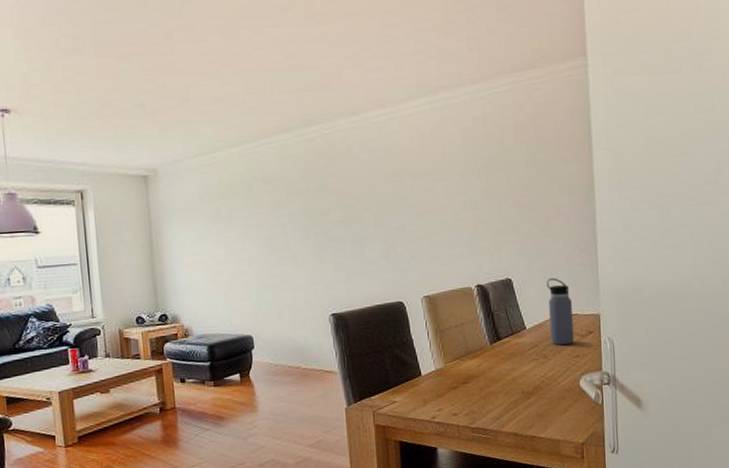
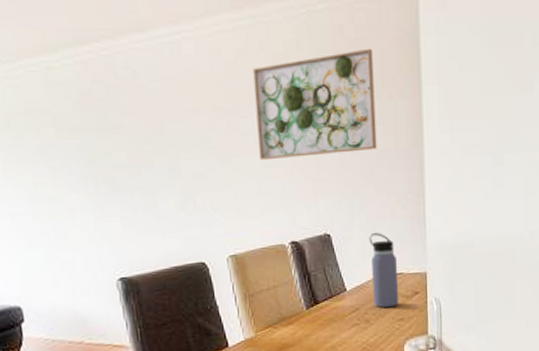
wall art: none [446,121,553,216] -> present [253,48,377,161]

